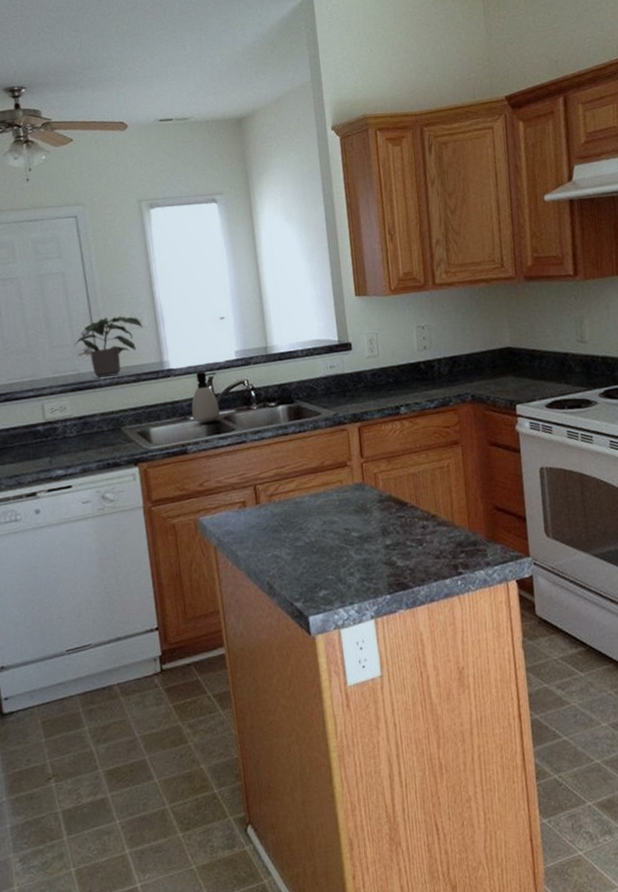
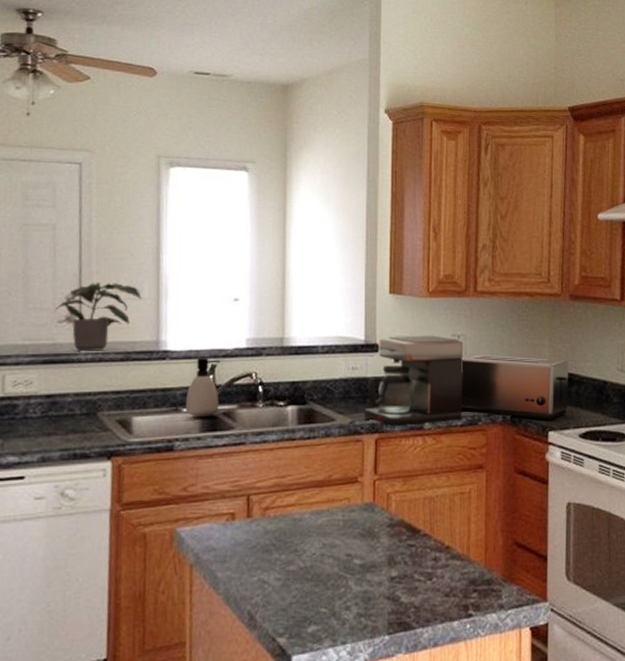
coffee maker: none [345,329,434,415] -> present [364,335,464,427]
toaster: none [427,337,532,396] -> present [461,354,569,420]

